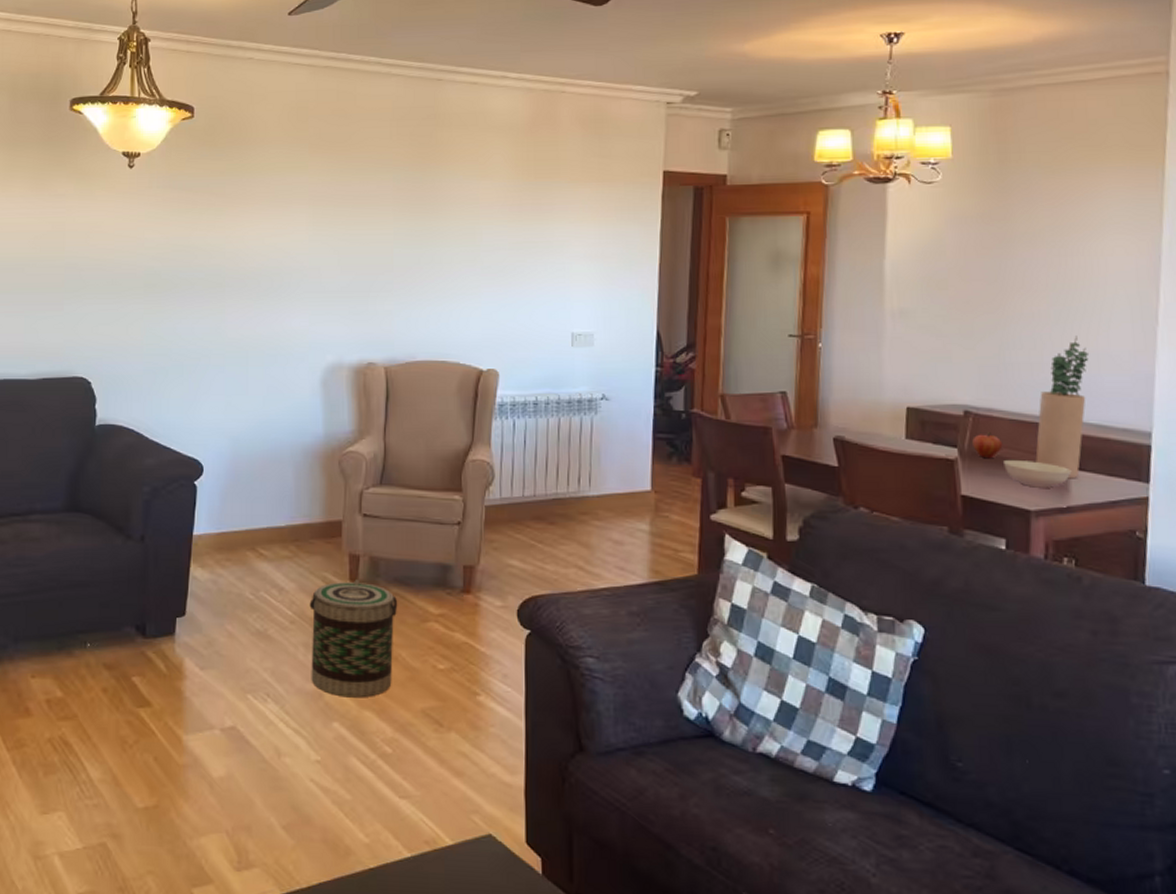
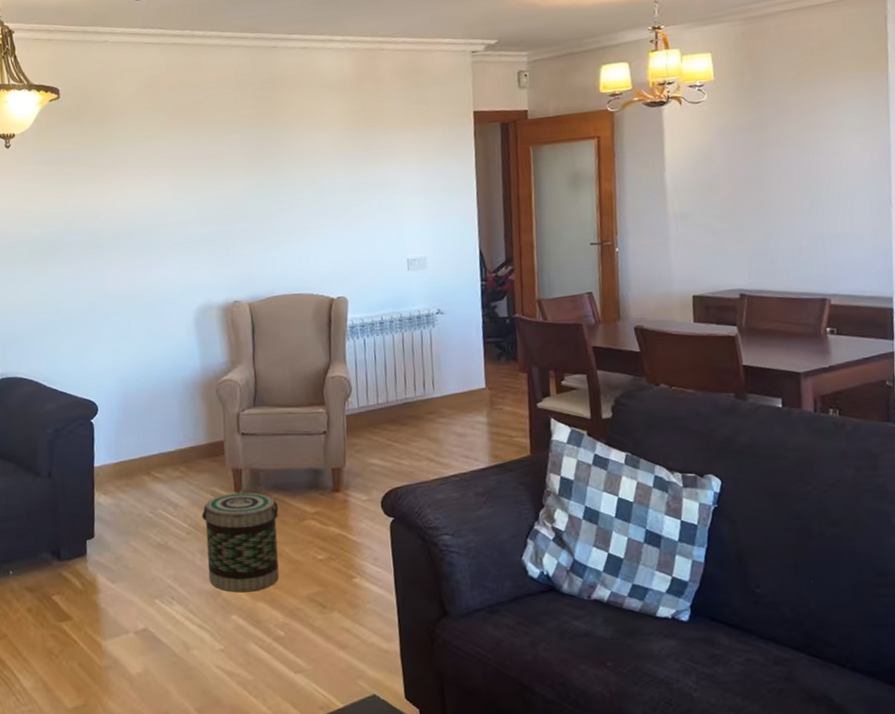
fruit: present [972,431,1003,459] -> none [748,309,774,333]
bowl: present [1002,459,1072,488] -> none [774,330,831,353]
vase: present [1035,336,1089,479] -> none [800,222,838,343]

